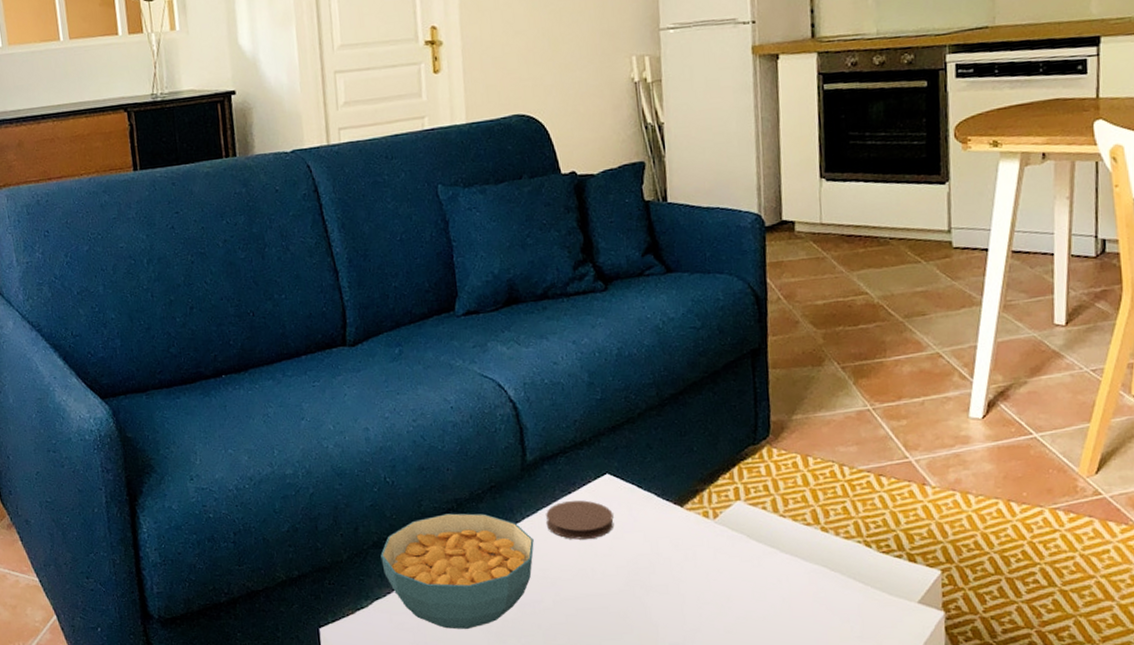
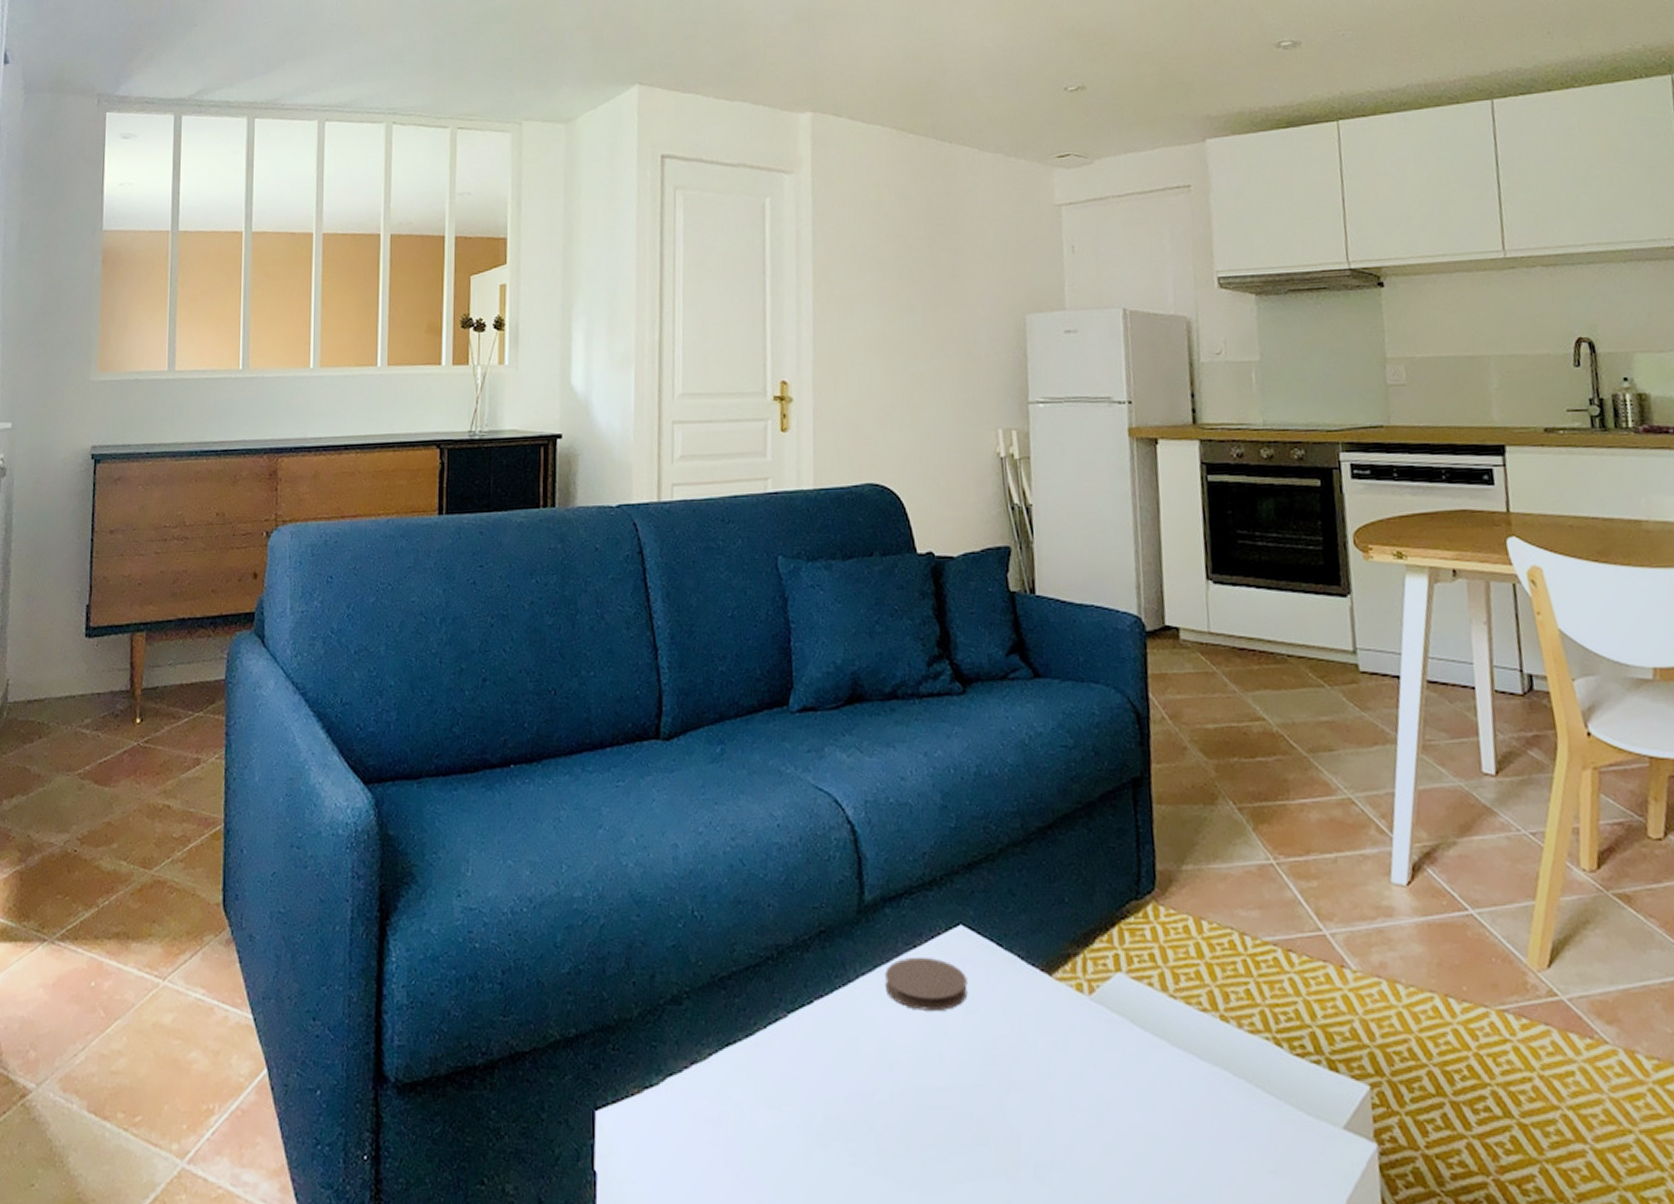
cereal bowl: present [380,513,534,629] -> none [680,964,869,1125]

